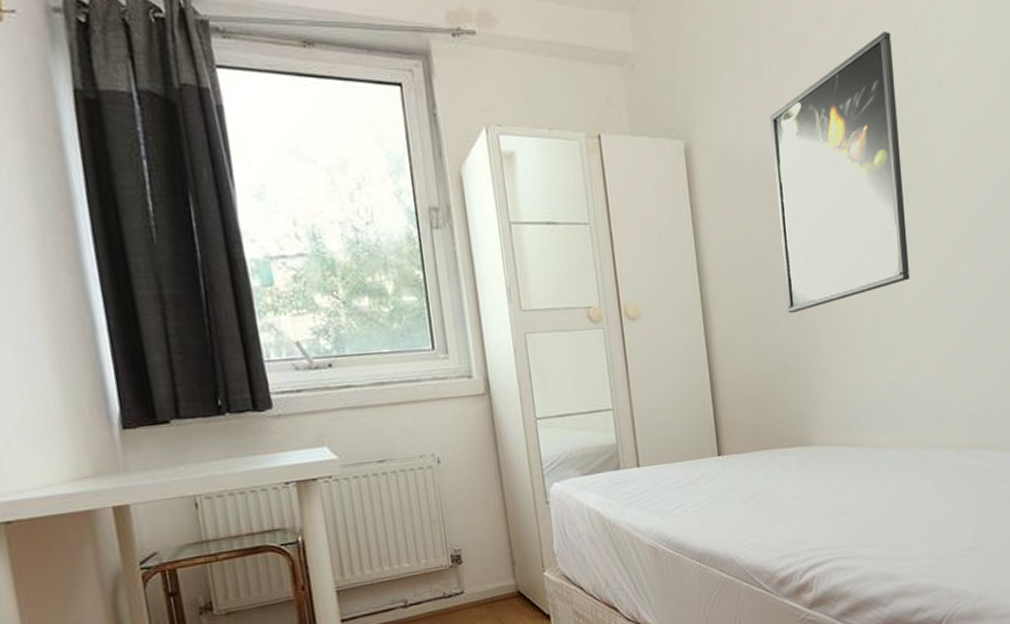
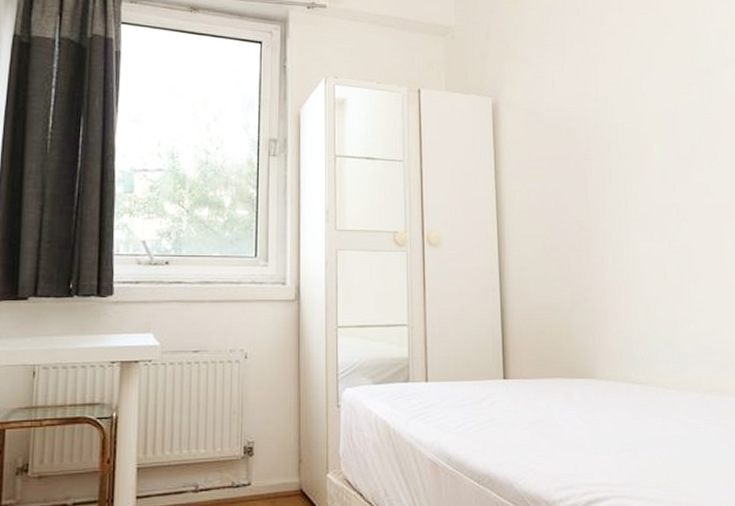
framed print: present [770,32,909,314] -> none [570,19,697,253]

